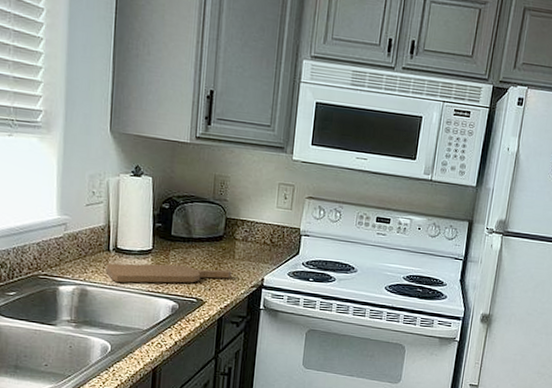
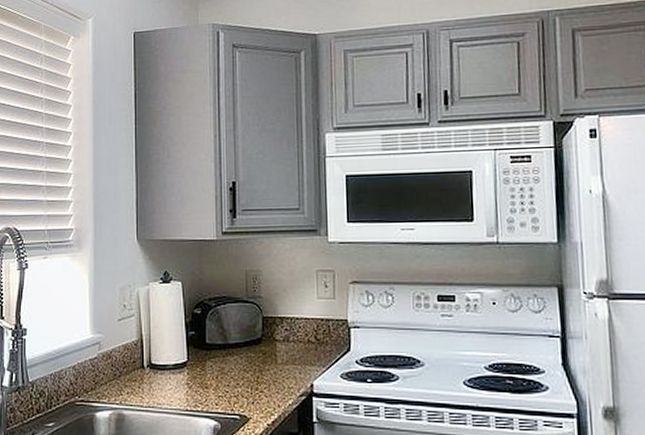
cutting board: present [105,263,232,283] -> none [141,377,276,404]

